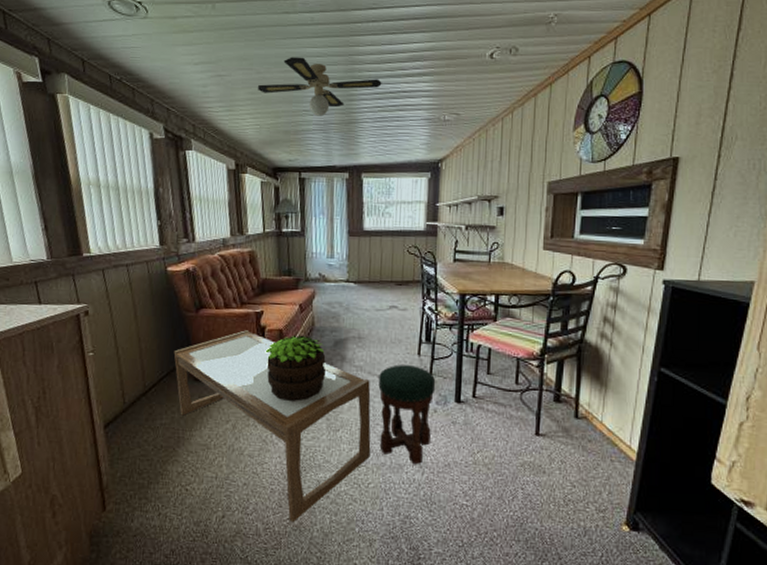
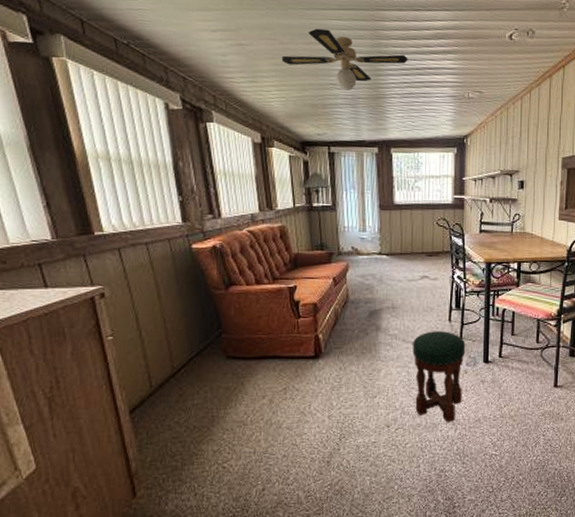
coffee table: present [173,330,371,523] -> none [203,305,407,488]
potted plant: present [265,334,326,402] -> none [300,307,362,373]

